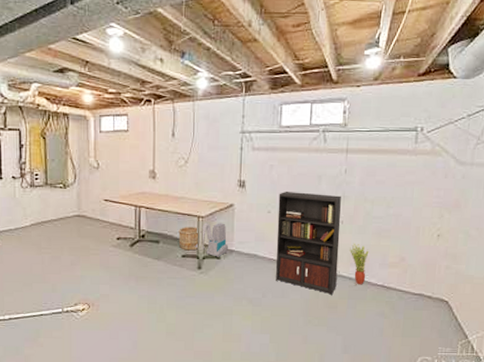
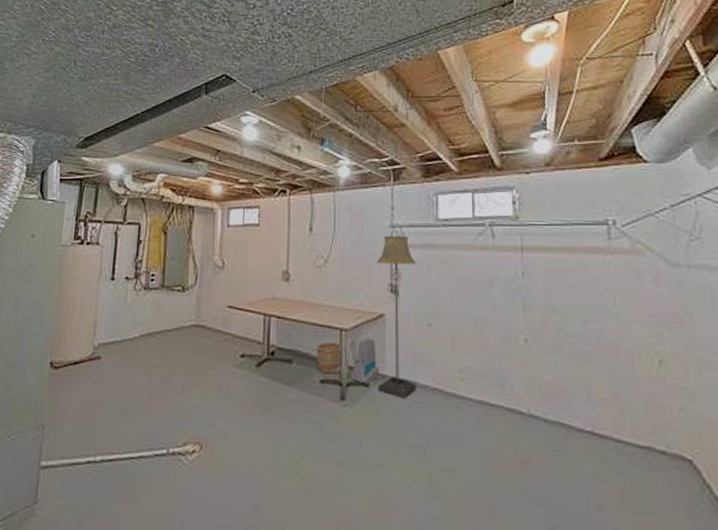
floor lamp: none [226,140,262,267] -> present [376,235,417,399]
bookcase: present [276,191,357,296] -> none [440,298,556,445]
potted plant: present [350,243,369,285] -> none [540,369,567,431]

